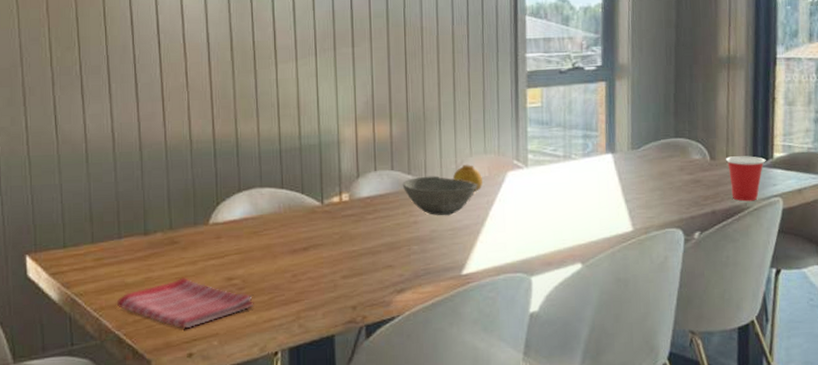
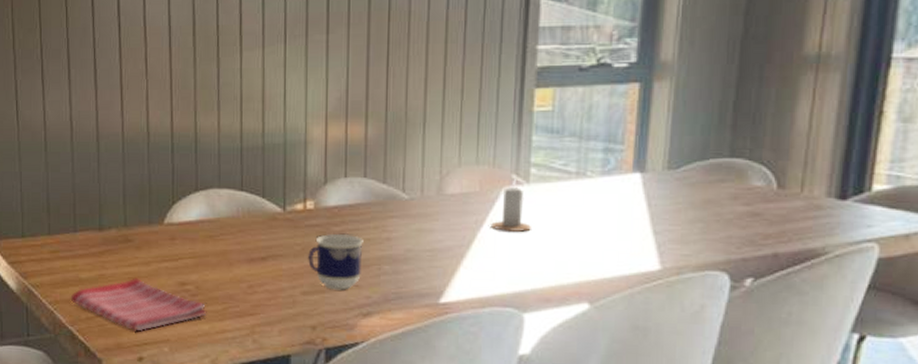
cup: none [346,221,394,272] -> present [308,234,363,290]
bowl: present [402,176,478,216] -> none [375,187,465,234]
fruit: present [452,164,482,193] -> none [435,175,471,210]
candle: none [500,162,532,209] -> present [491,176,531,233]
cup: present [725,156,766,202] -> none [799,185,860,245]

